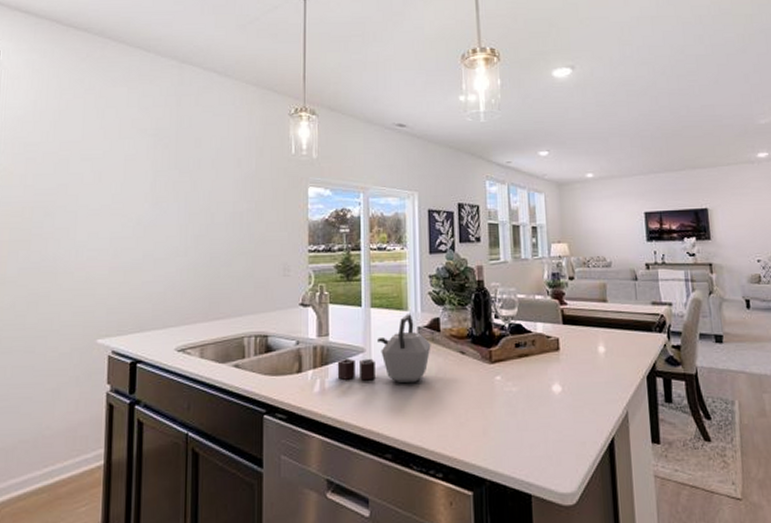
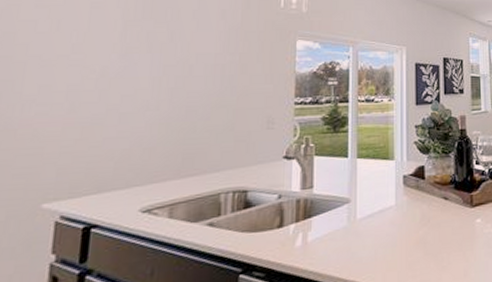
kettle: present [337,314,431,384] -> none [320,163,416,232]

